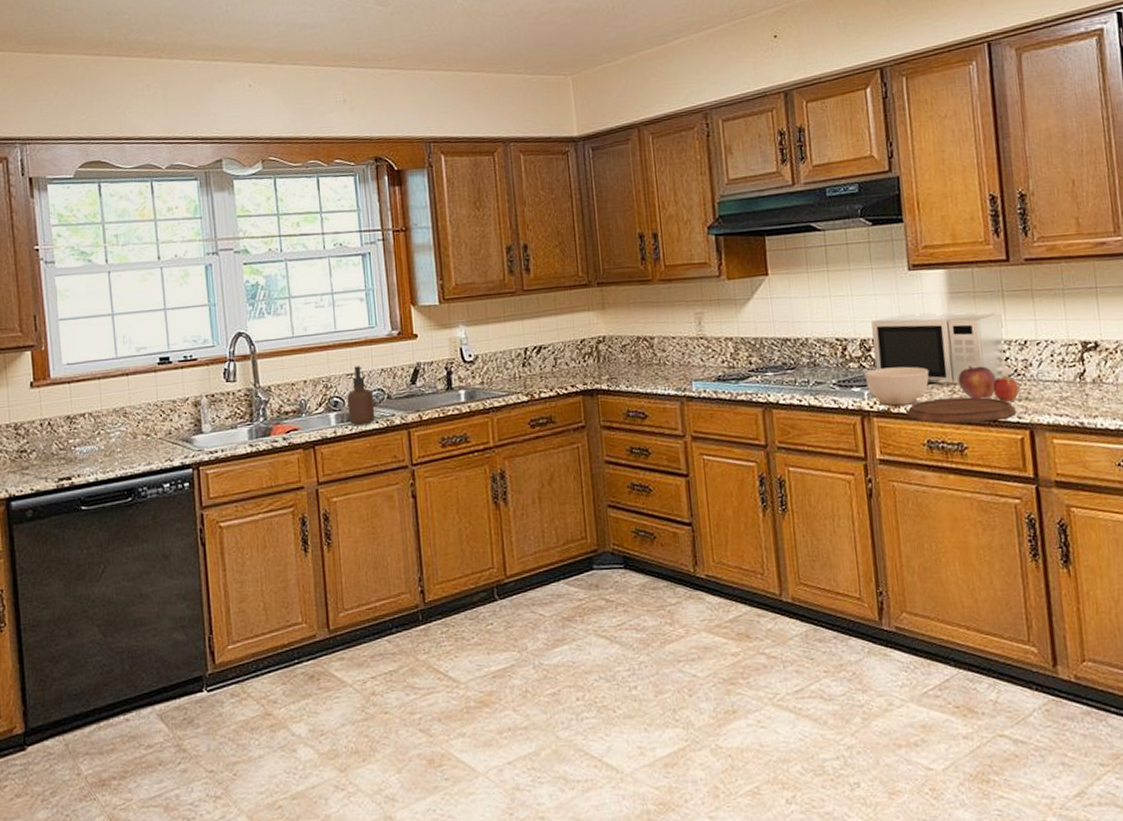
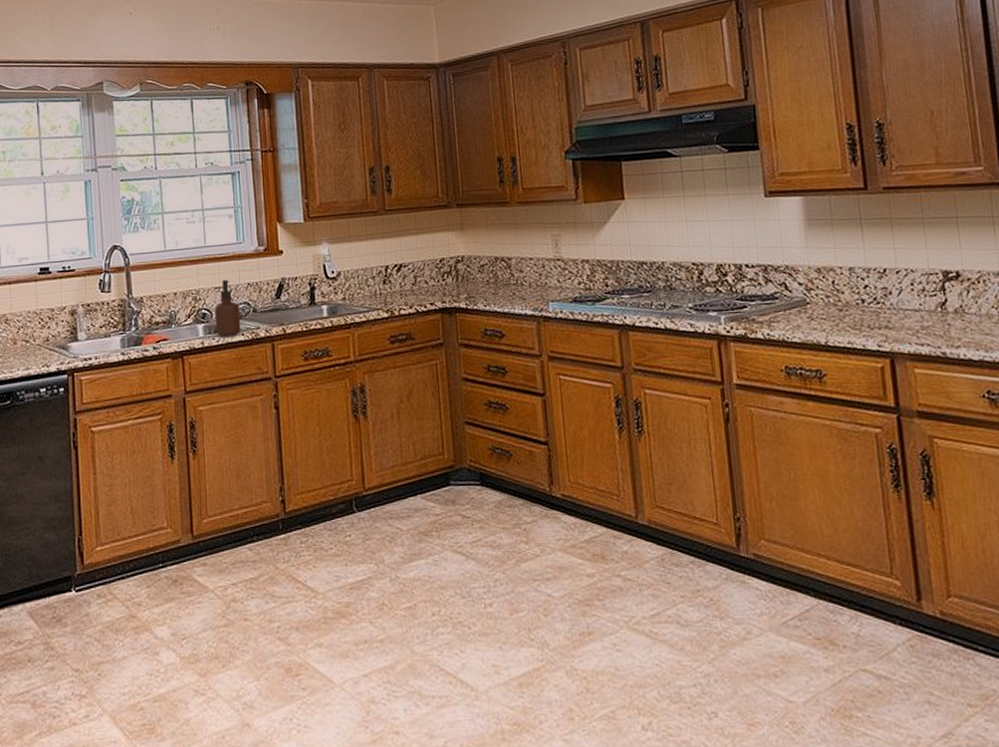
bowl: present [864,366,930,406] -> none [721,292,787,331]
microwave: present [871,311,1014,384] -> none [728,239,873,311]
cutting board: present [906,397,1017,424] -> none [764,324,877,351]
fruit: present [958,365,997,399] -> none [816,292,856,327]
fruit: present [993,376,1019,403] -> none [852,304,879,331]

